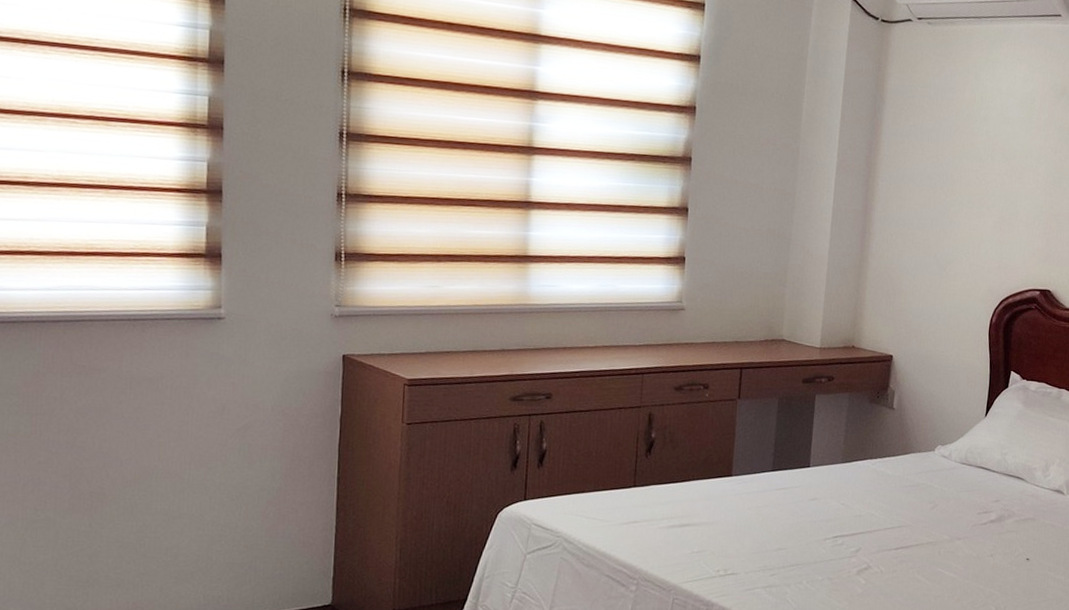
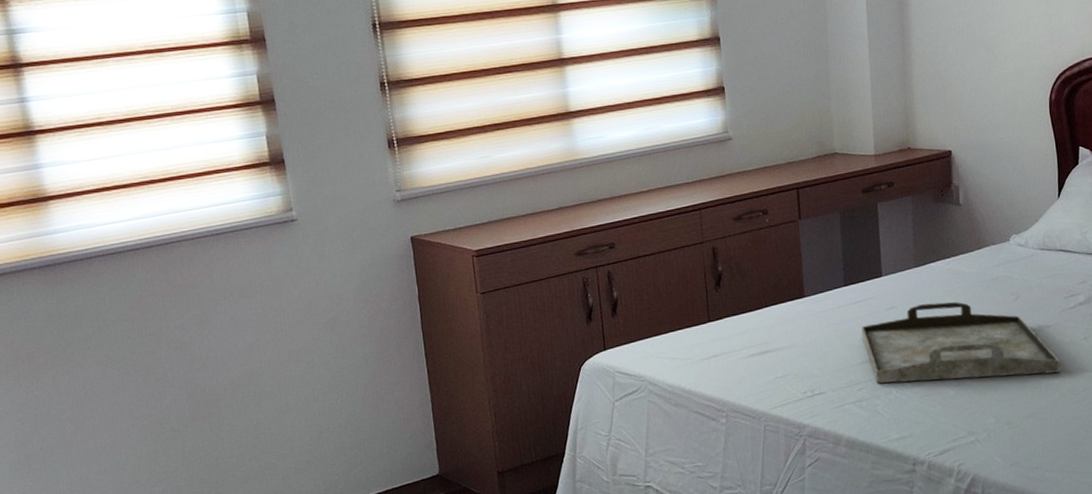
serving tray: none [781,500,965,585] -> present [861,301,1060,384]

